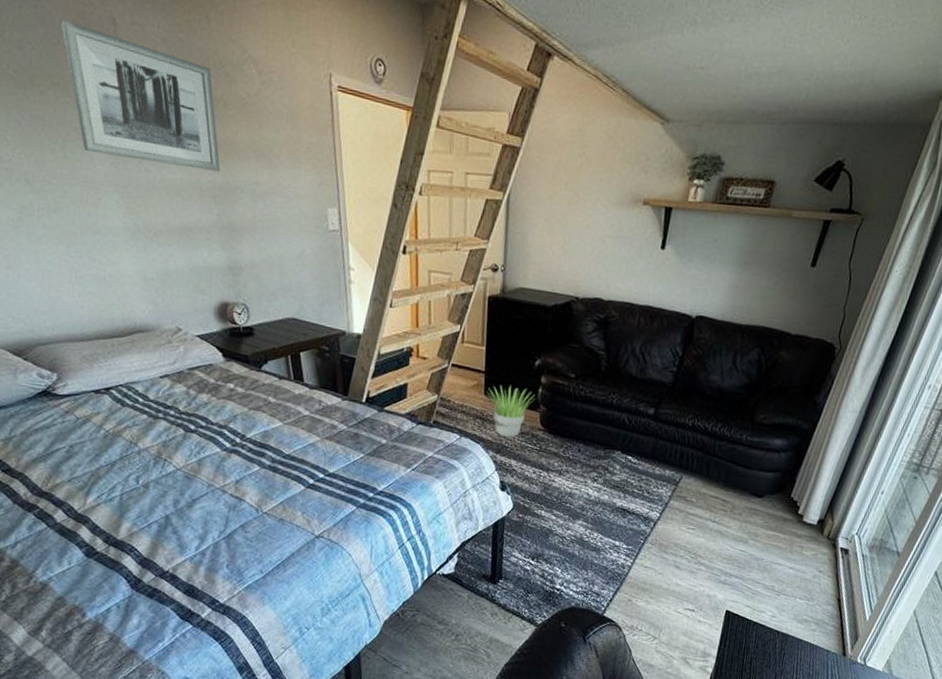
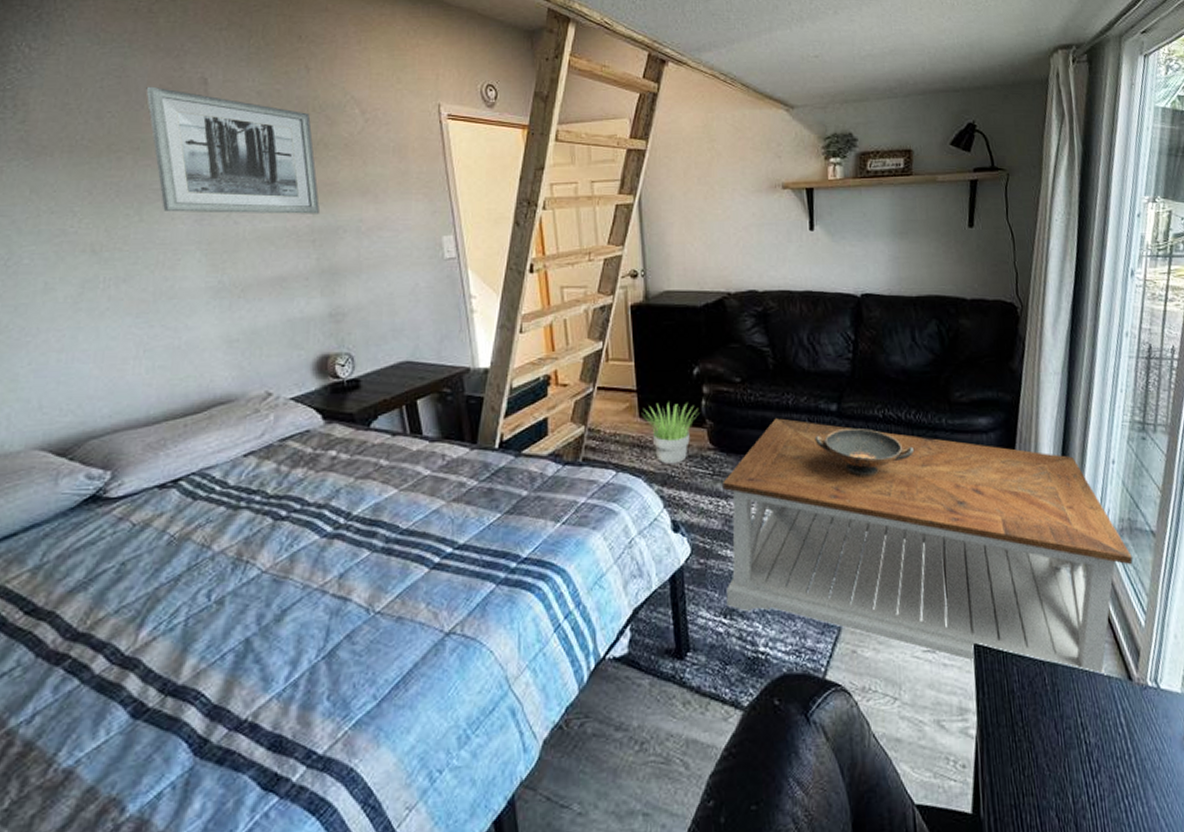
coffee table: none [535,413,875,649] -> present [723,418,1133,675]
decorative bowl: none [629,430,712,473] -> present [814,428,914,477]

